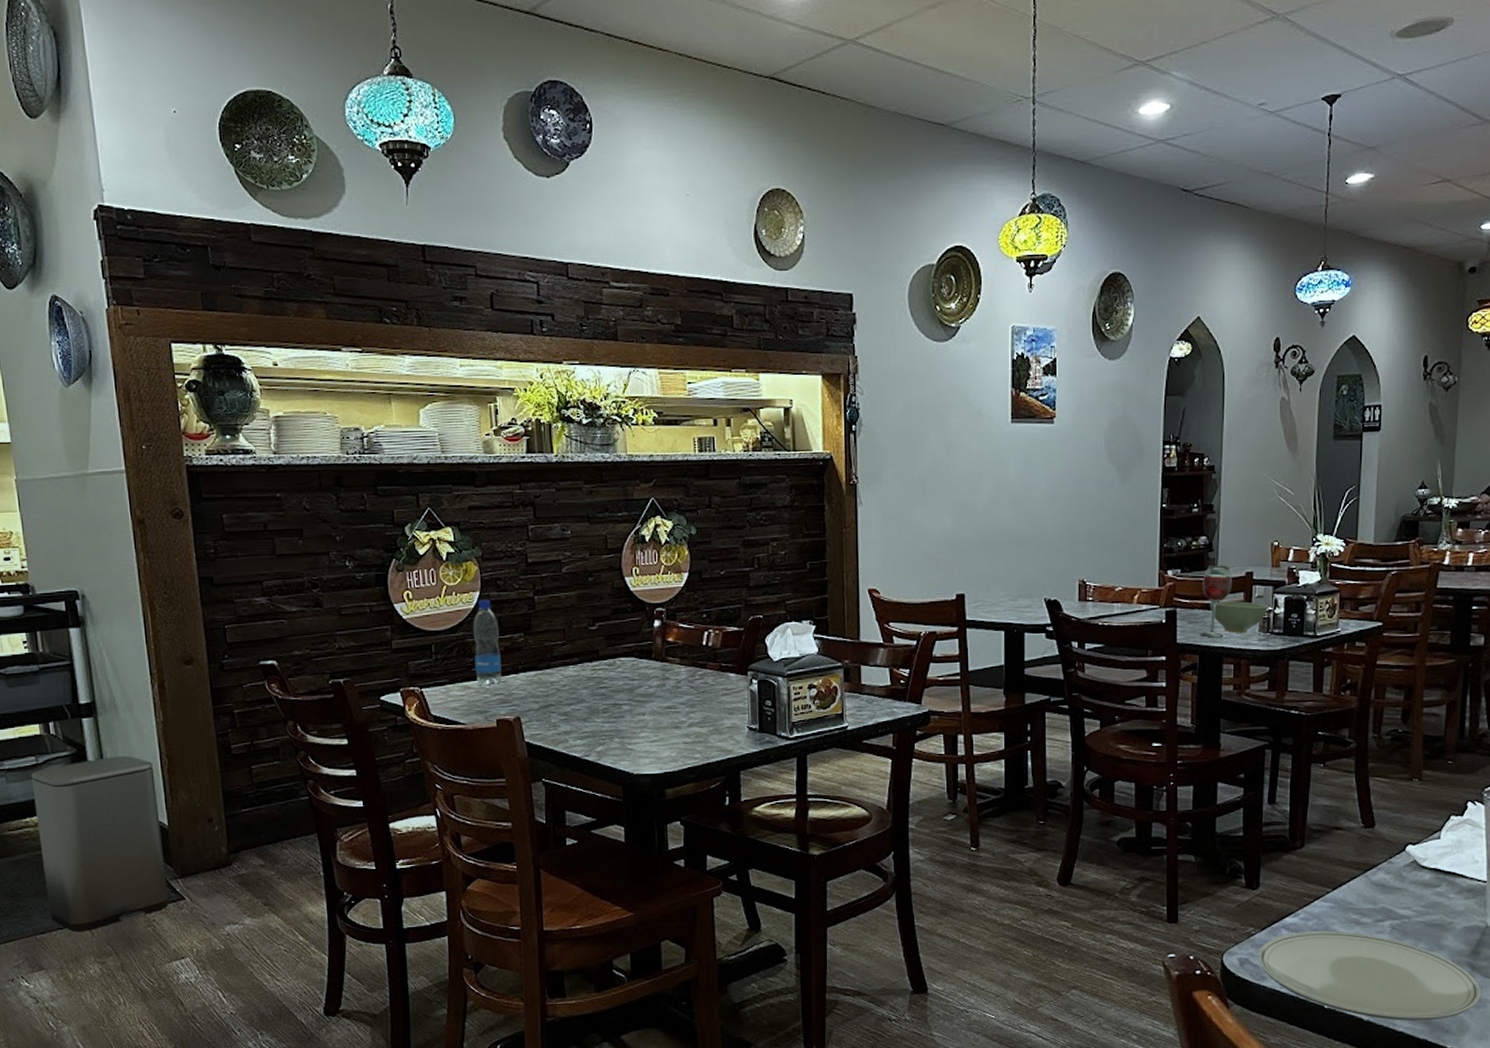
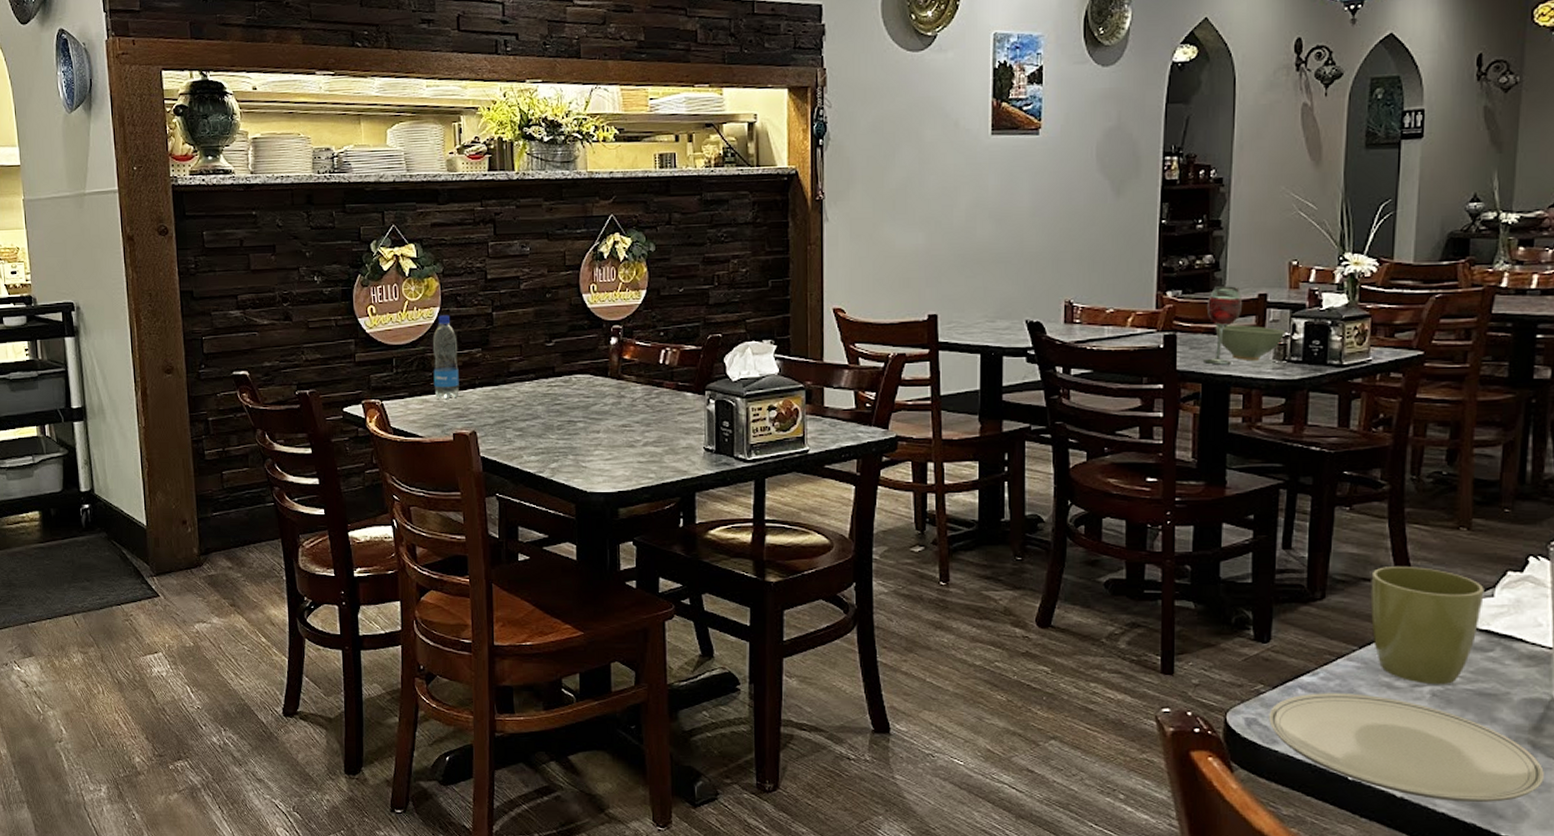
pedal bin: present [30,755,169,932] -> none [27,458,145,622]
cup: none [1341,815,1433,919] -> present [1370,567,1484,684]

